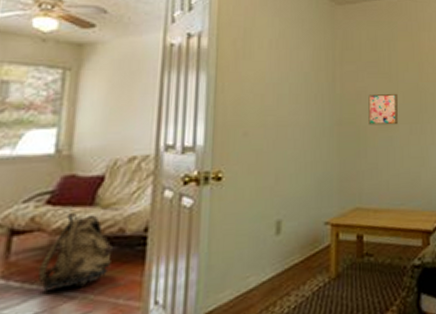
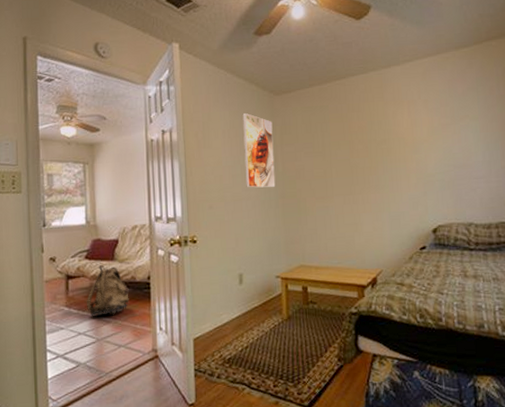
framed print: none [294,21,332,112] -> present [242,112,276,188]
wall art: present [368,93,398,125] -> none [306,169,333,198]

